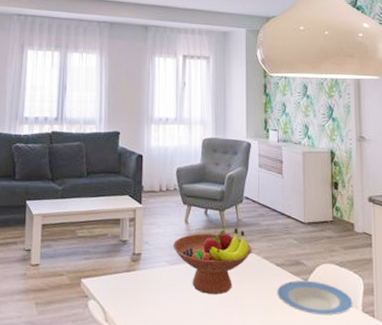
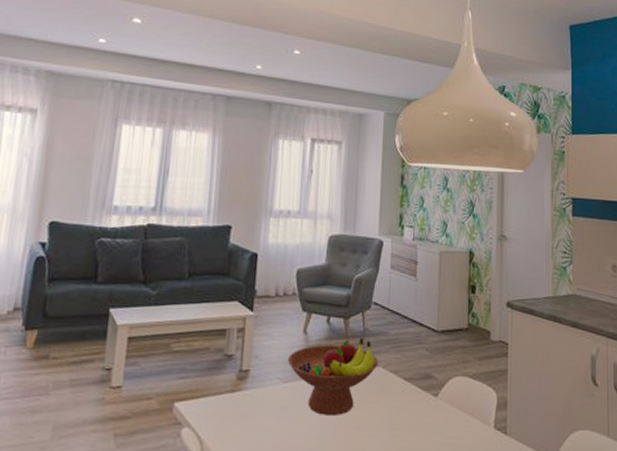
plate: present [277,280,353,316] -> none [403,396,485,434]

